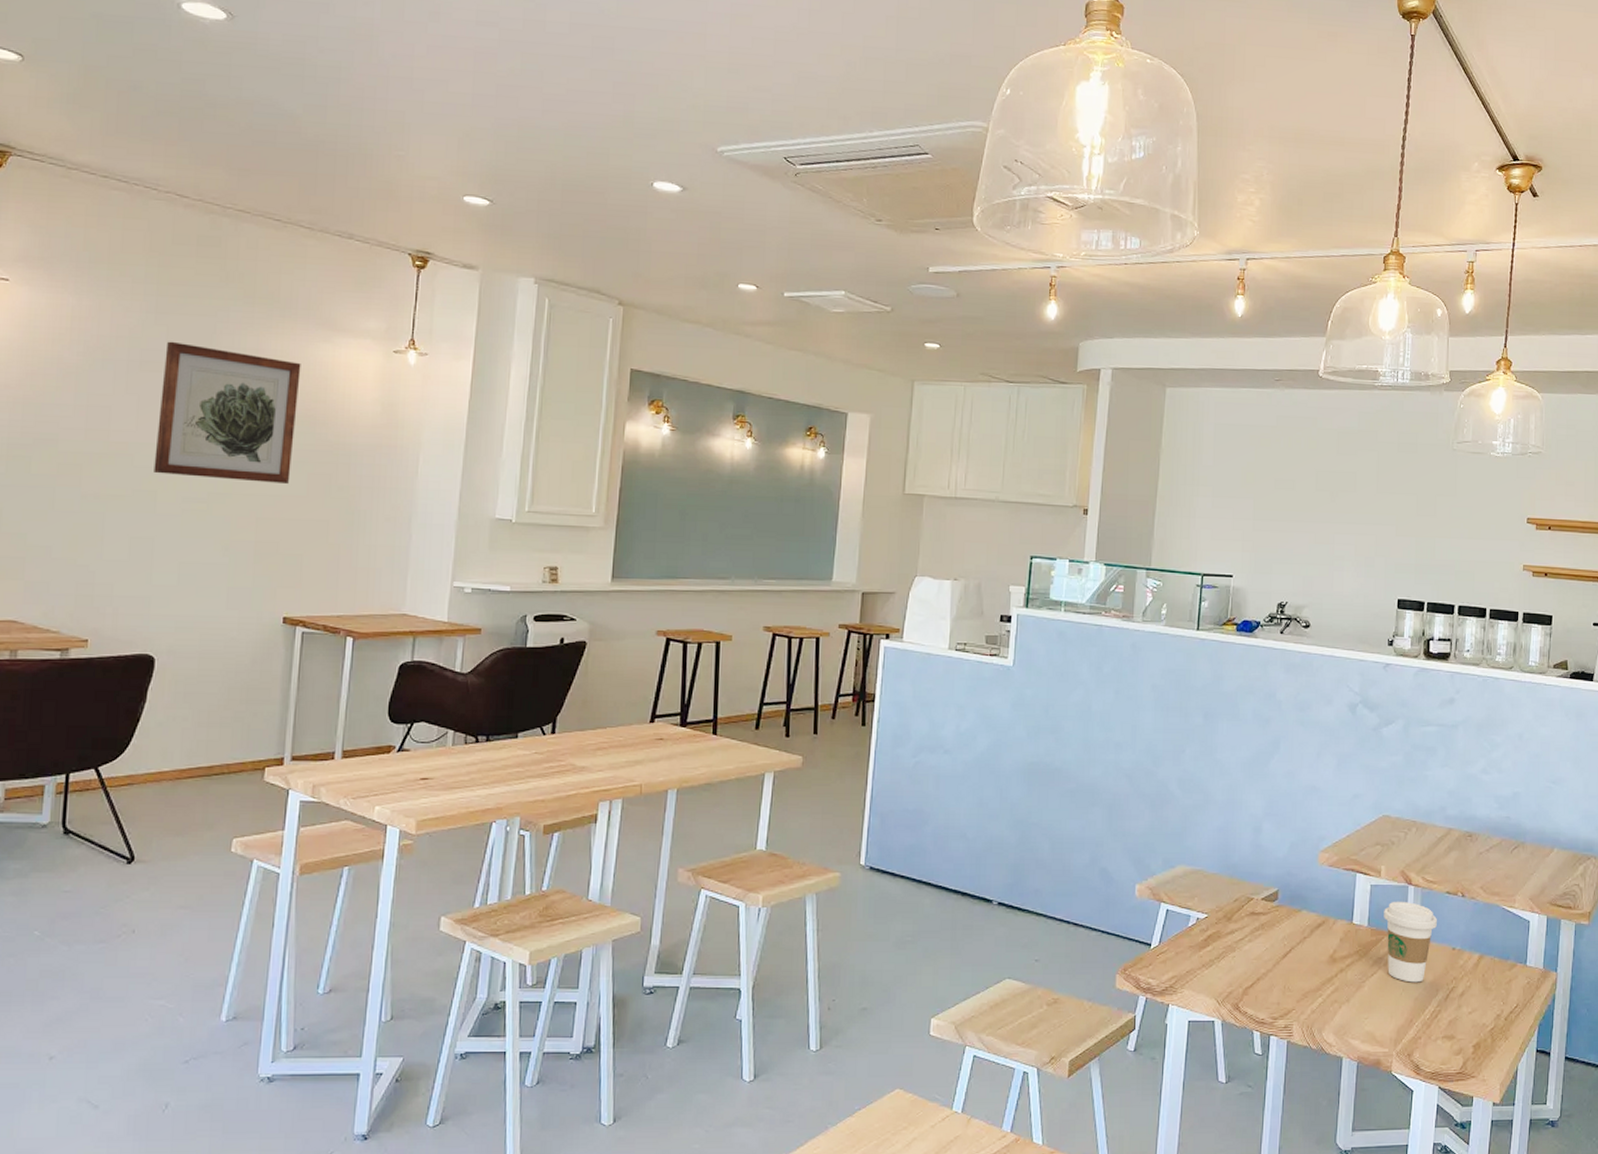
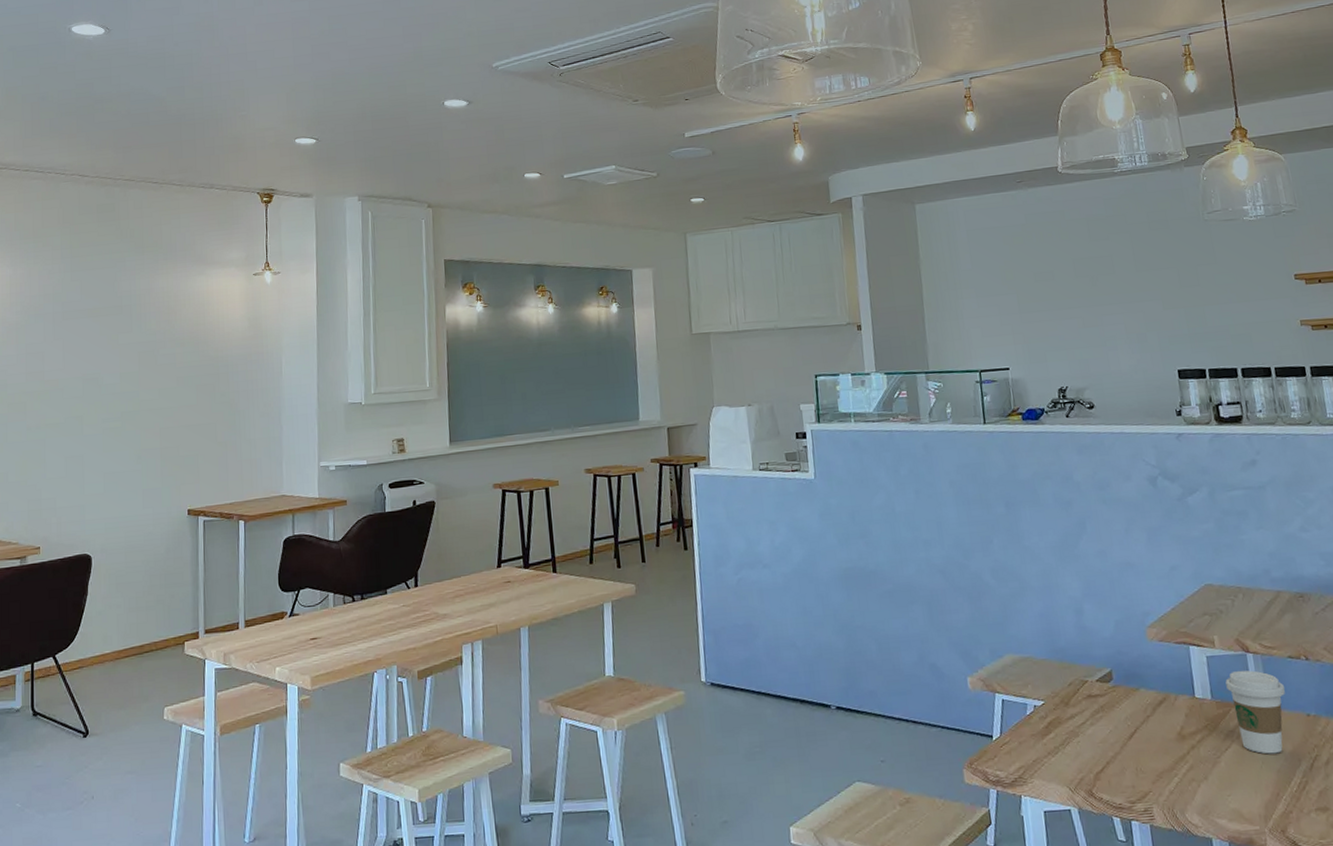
wall art: present [154,341,301,485] -> none [79,292,184,402]

